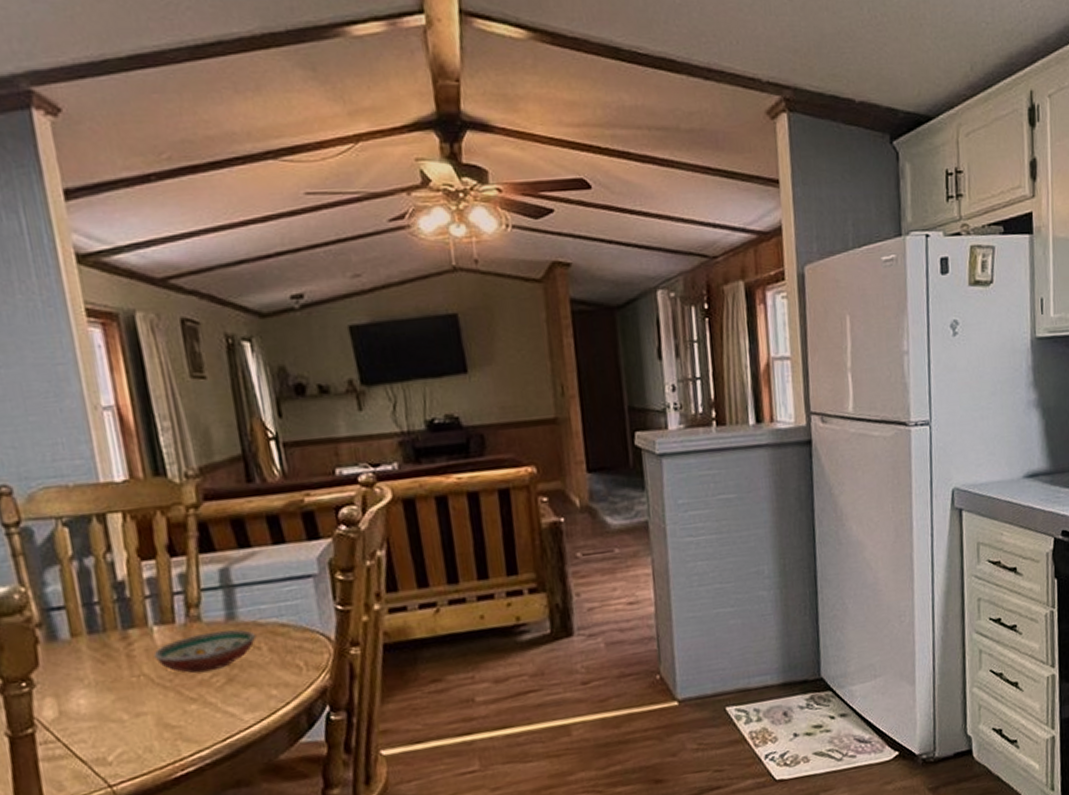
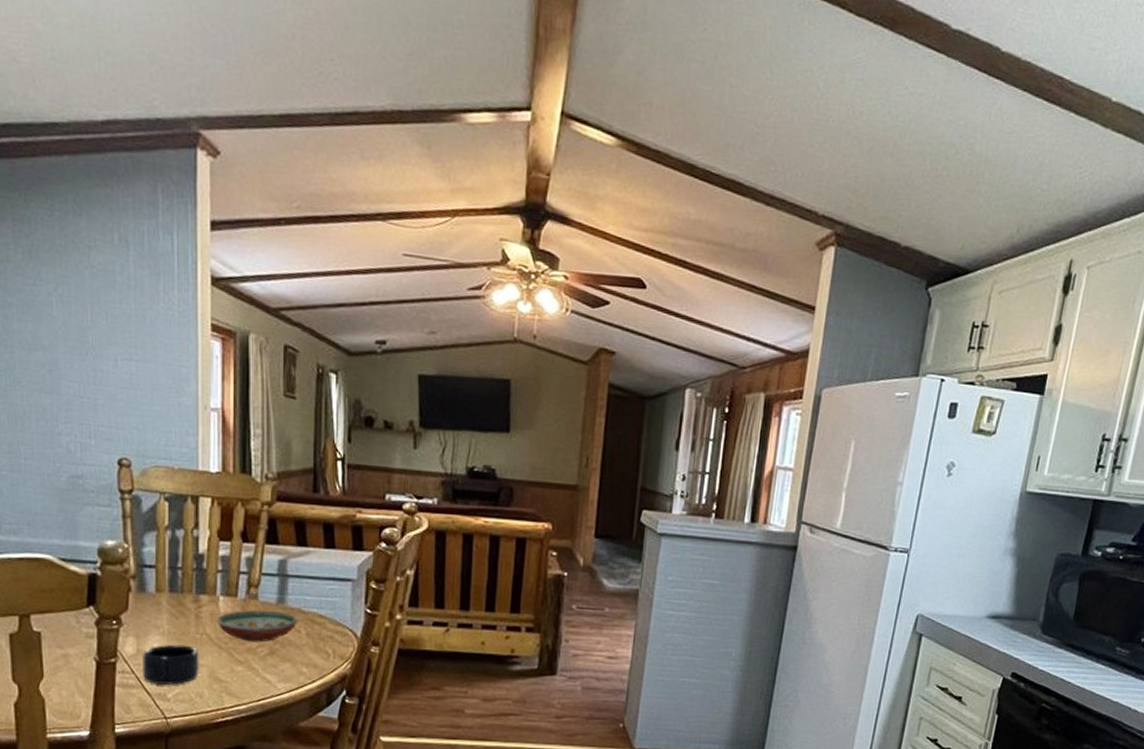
mug: none [67,693,144,749] -> present [143,644,199,685]

